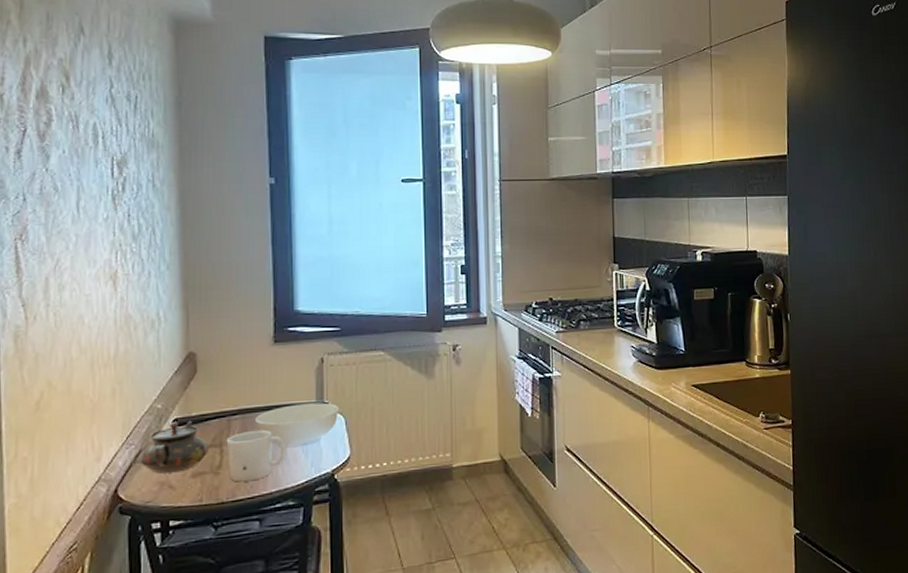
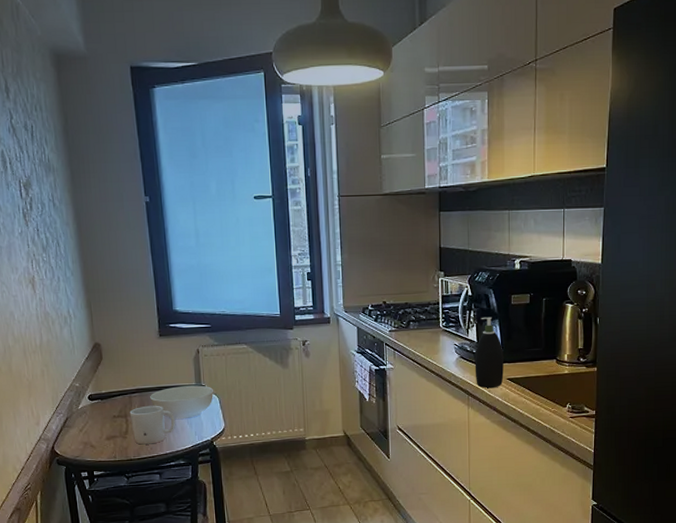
teapot: present [140,421,209,474] -> none [67,397,117,436]
soap dispenser: none [654,314,688,398] -> present [474,317,504,389]

